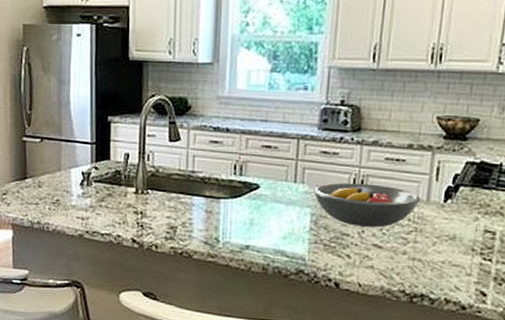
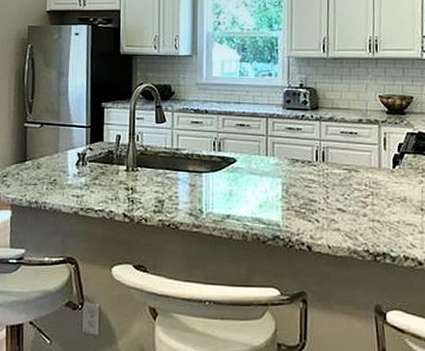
fruit bowl: present [313,182,421,228] -> none [283,154,374,193]

